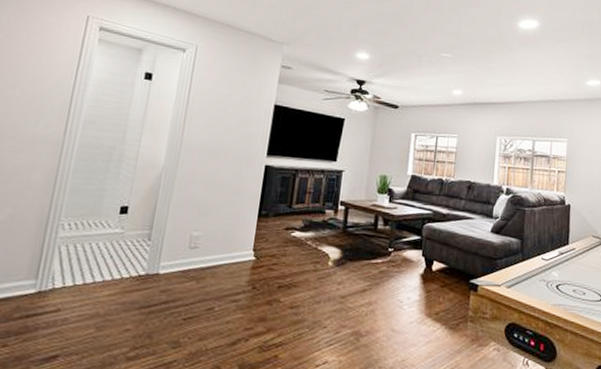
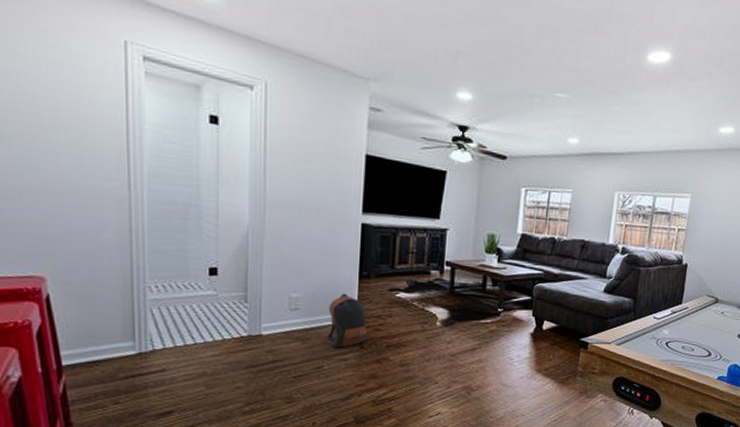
backpack: none [221,232,263,289] -> present [327,293,368,349]

